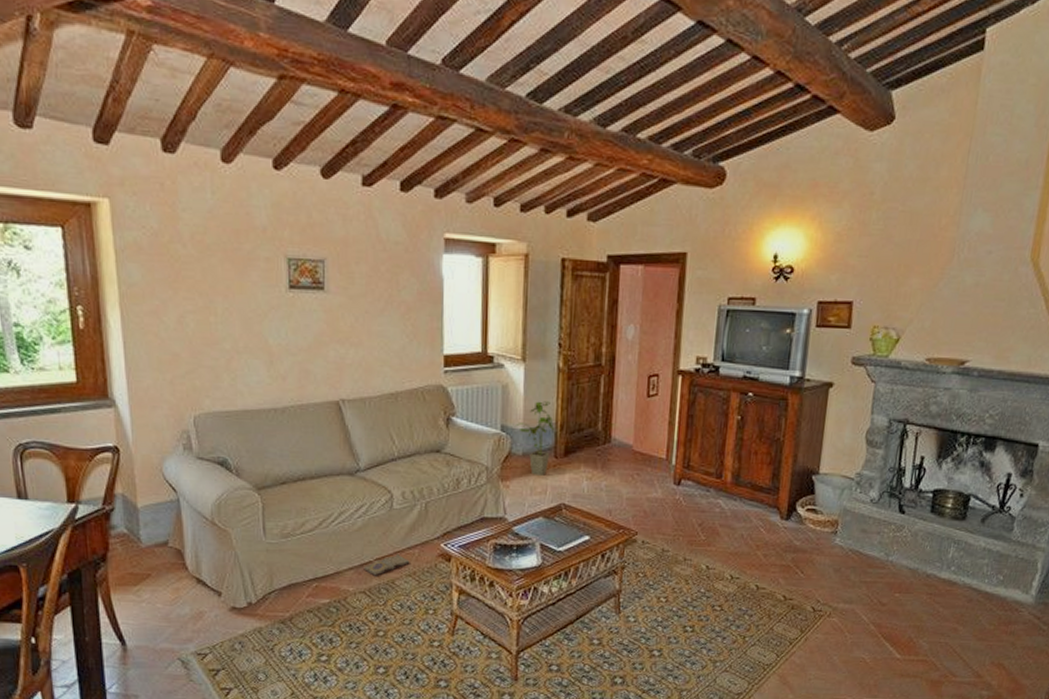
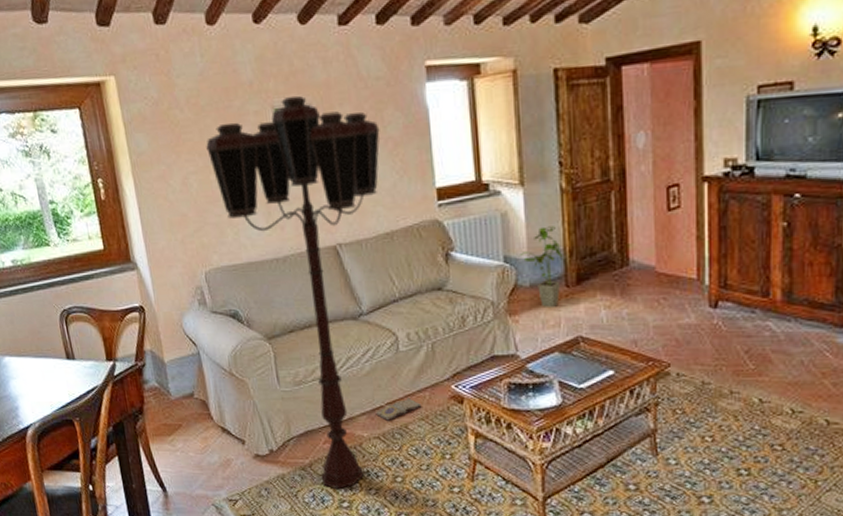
floor lamp: none [208,249,394,644] -> present [206,96,380,490]

